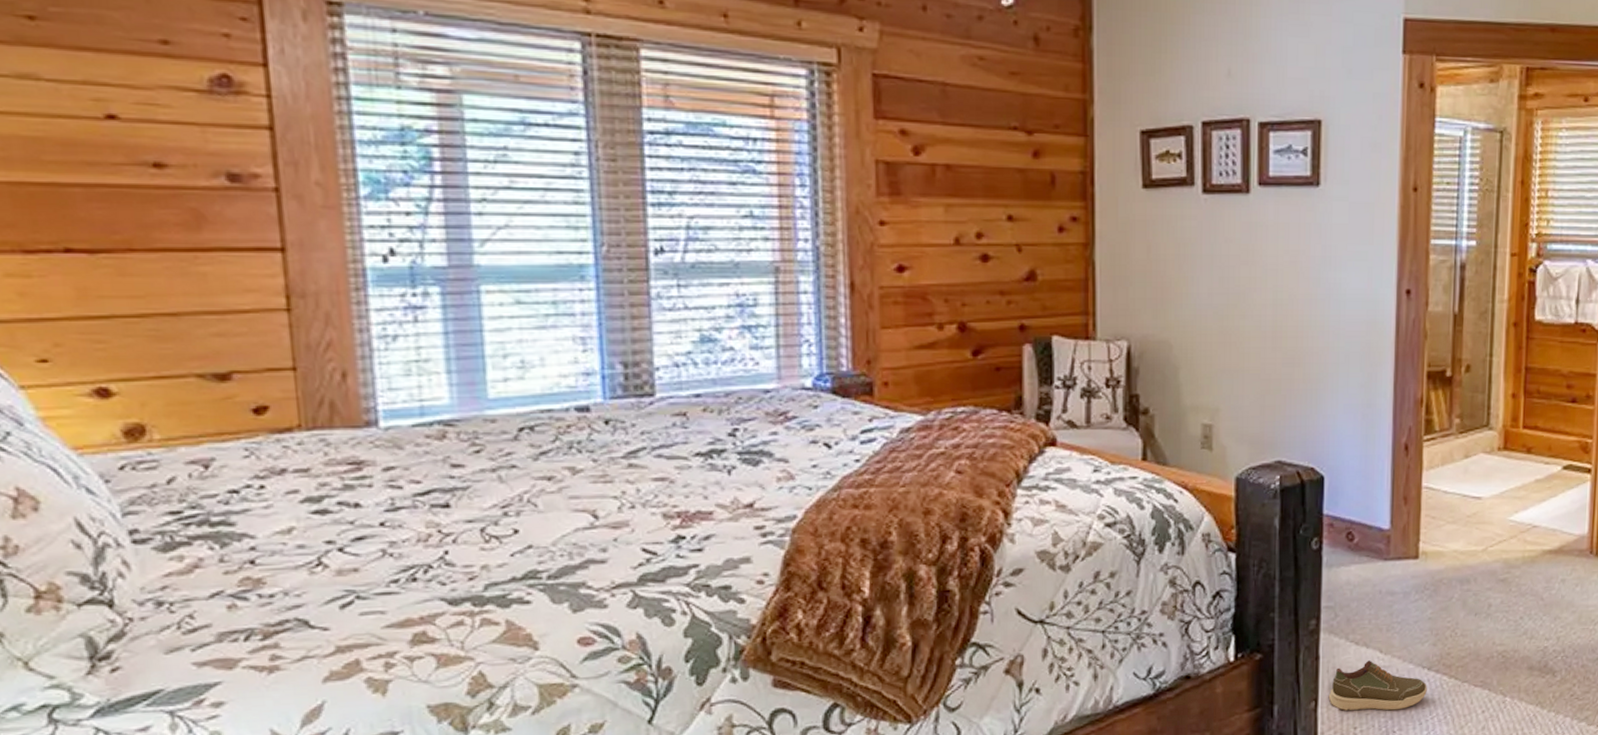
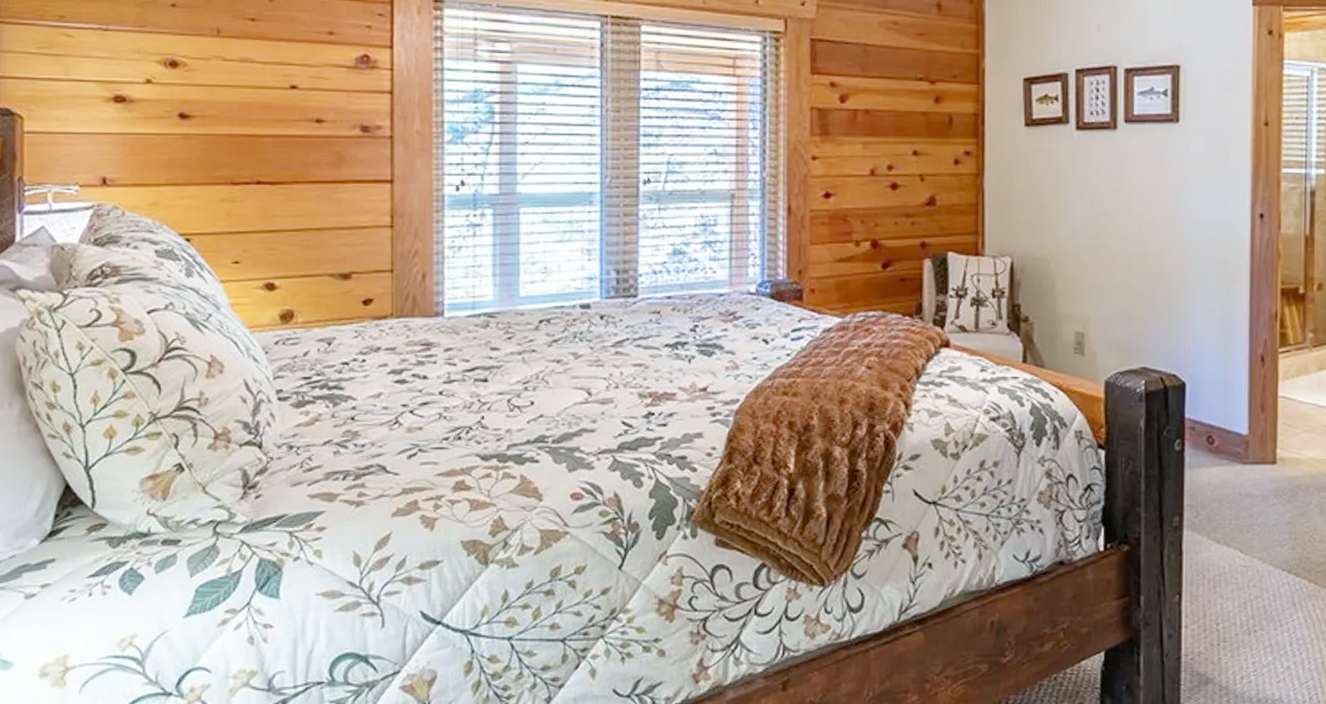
shoe: present [1328,661,1427,711] -> none [1191,560,1287,610]

